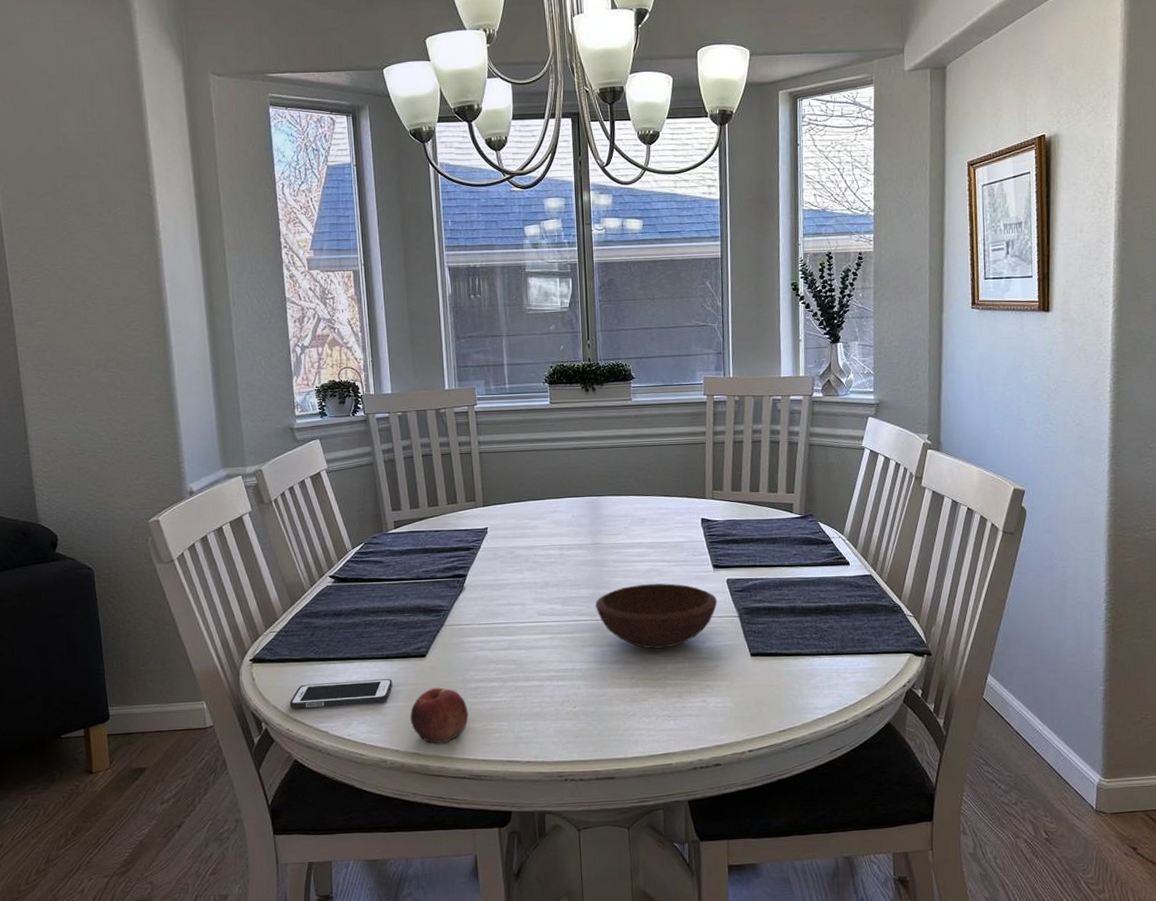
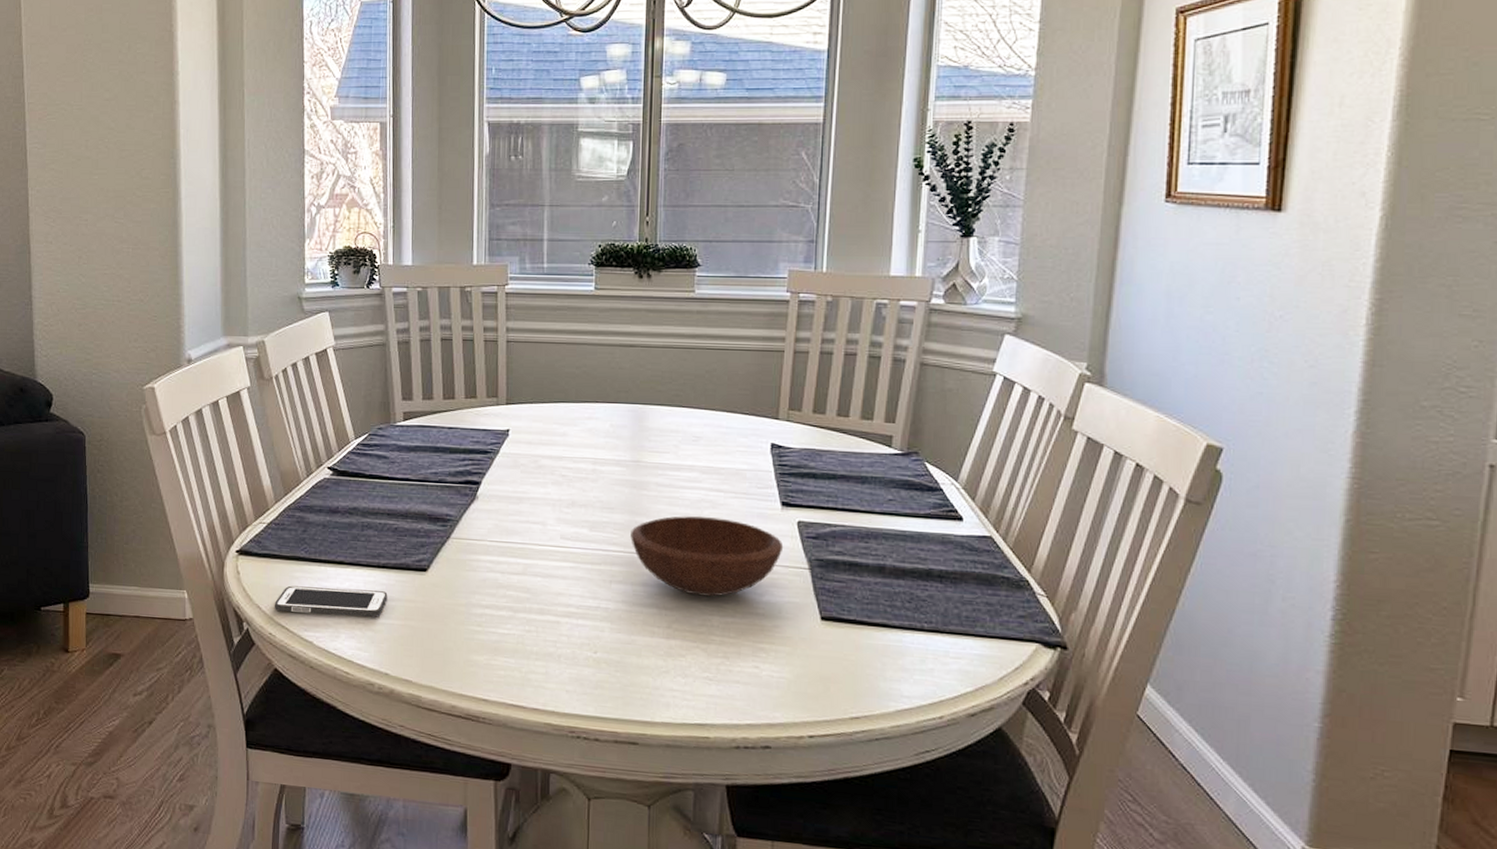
apple: present [410,687,469,744] -> none [404,608,470,673]

